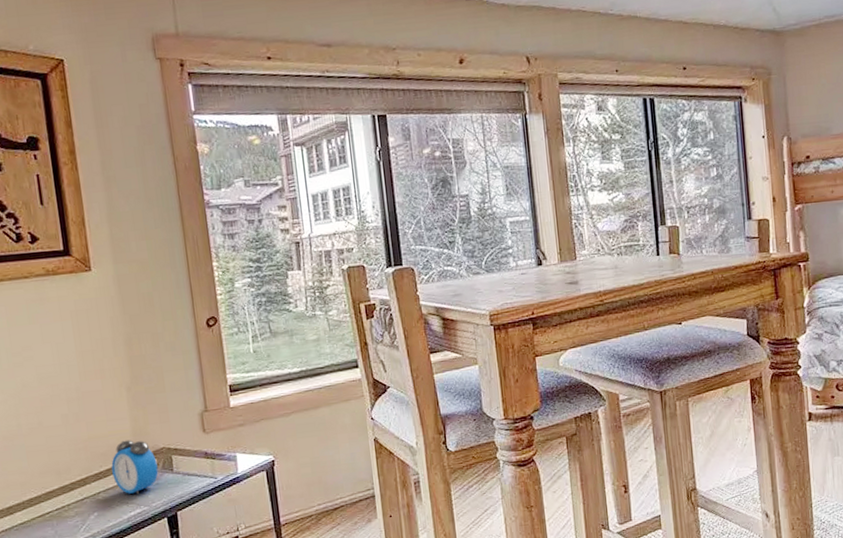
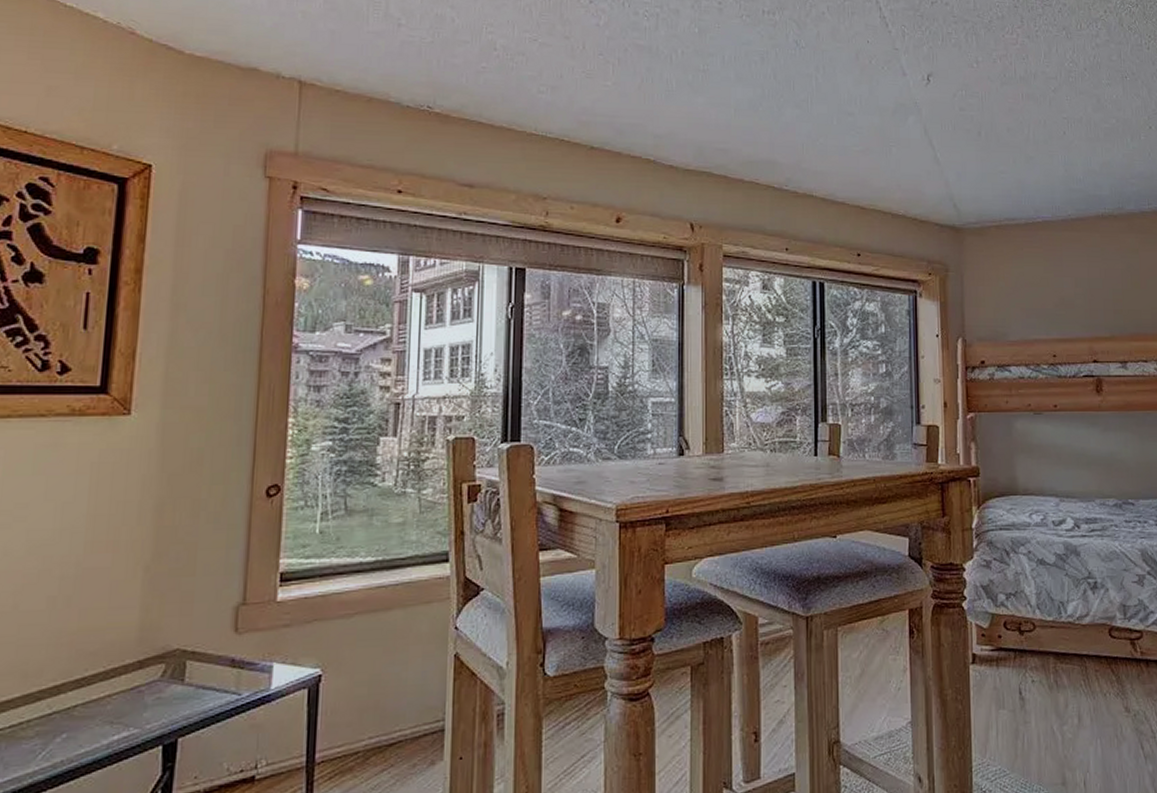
alarm clock: present [111,440,158,494] -> none [100,636,165,711]

